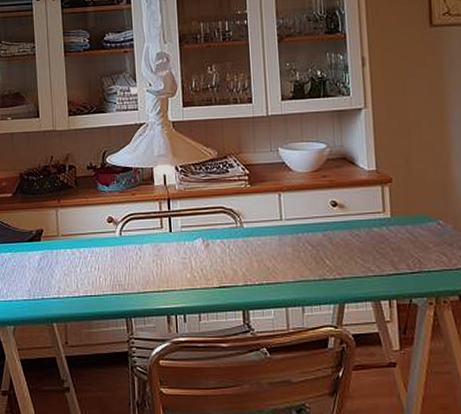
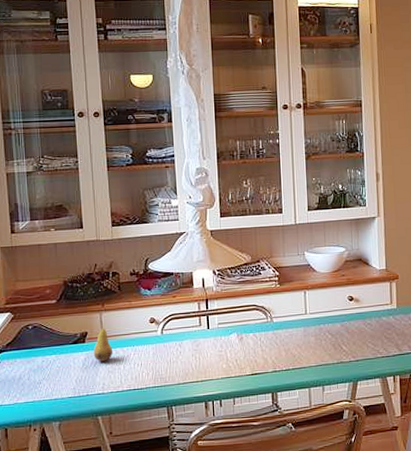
fruit: none [49,217,69,263] -> present [93,320,113,362]

